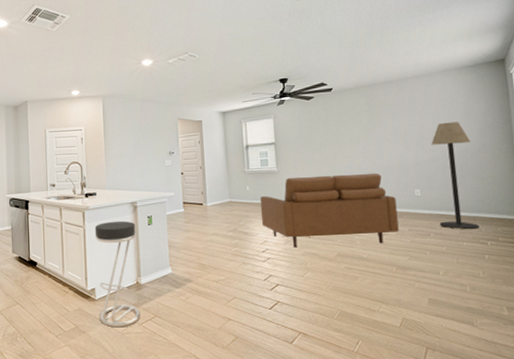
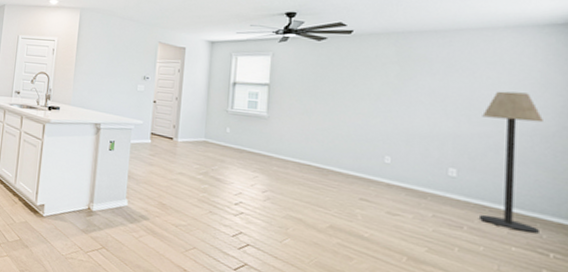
bar stool: present [94,220,141,328] -> none [45,139,96,251]
sofa: present [260,173,399,248] -> none [239,126,420,226]

